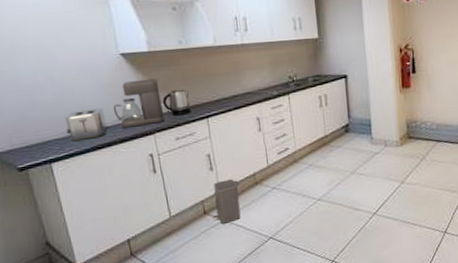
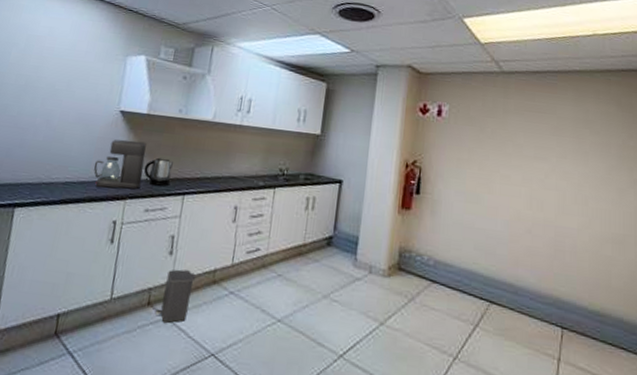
toaster: present [65,108,107,142] -> none [41,159,85,191]

